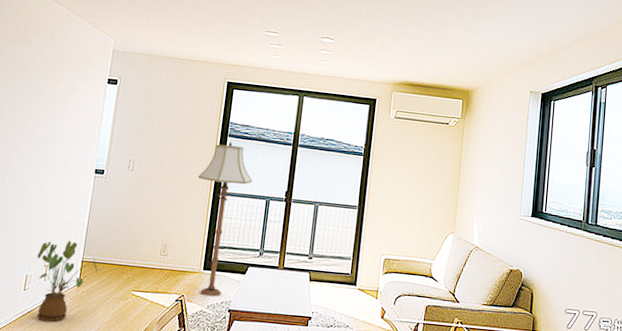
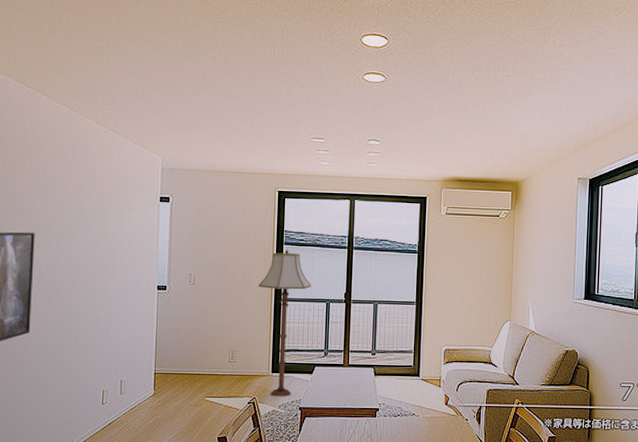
house plant: present [36,240,98,323] -> none [110,354,171,432]

